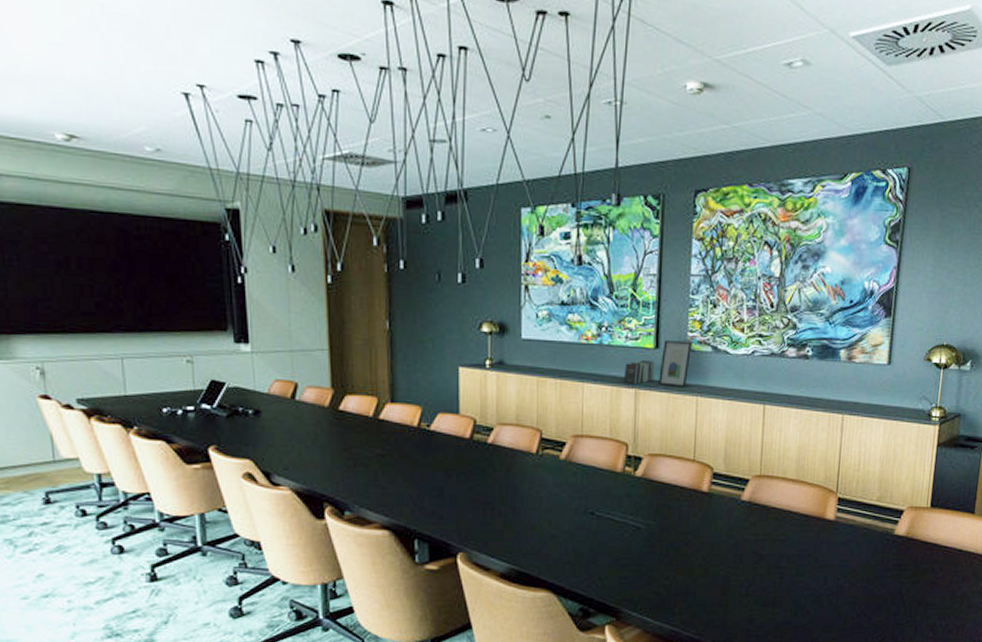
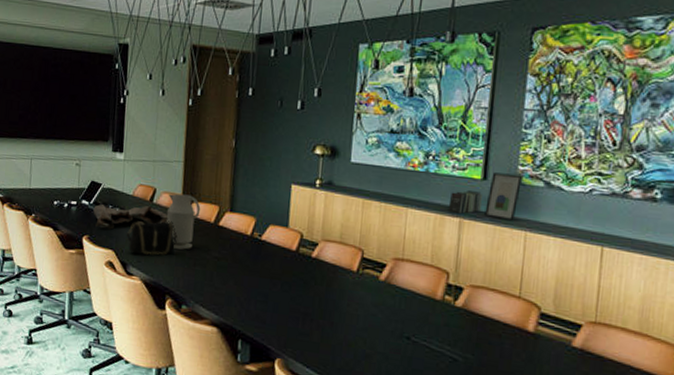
jacket: none [218,403,317,436] -> present [93,204,169,230]
handbag: none [265,419,330,460] -> present [126,220,177,255]
water jug: none [313,387,356,450] -> present [166,193,201,250]

